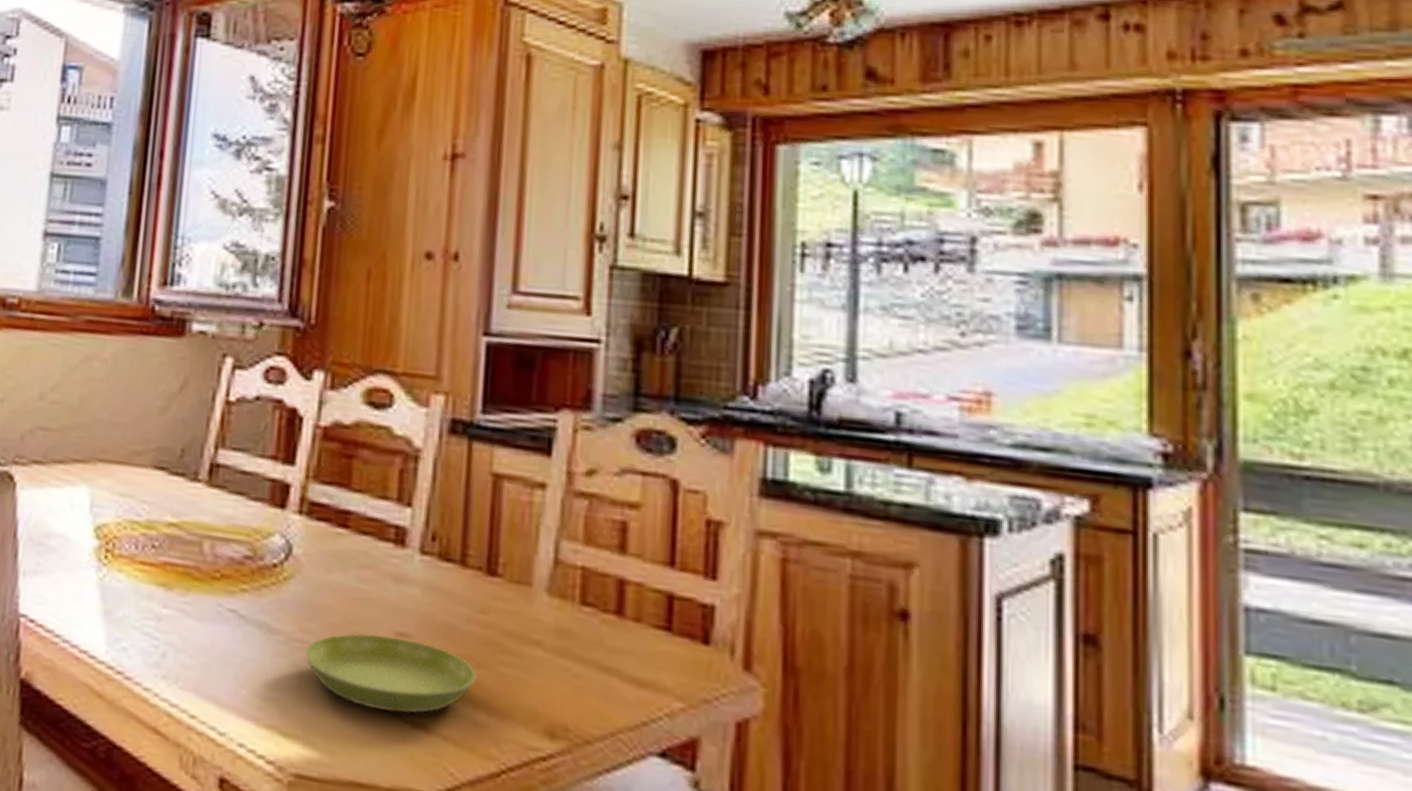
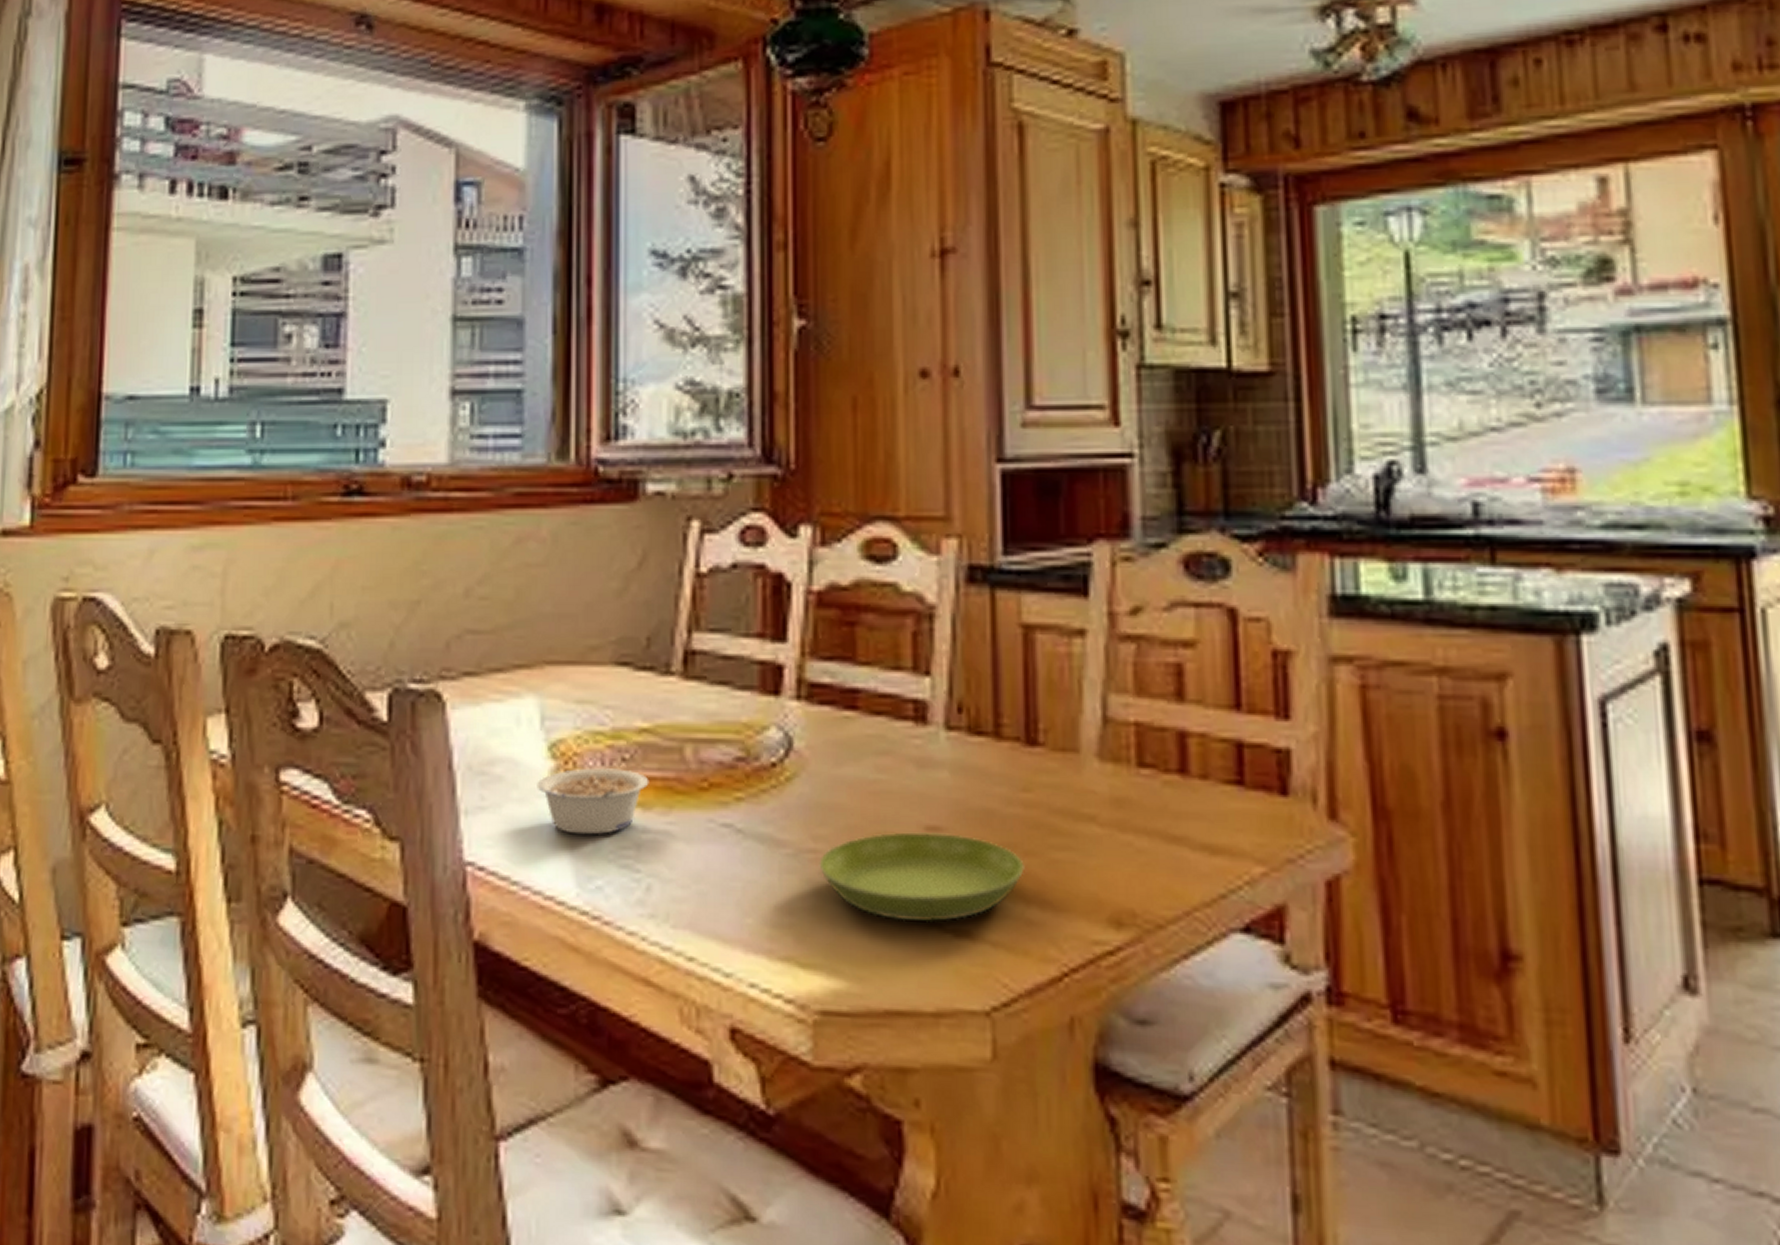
legume: none [82,549,173,605] -> present [537,767,649,835]

